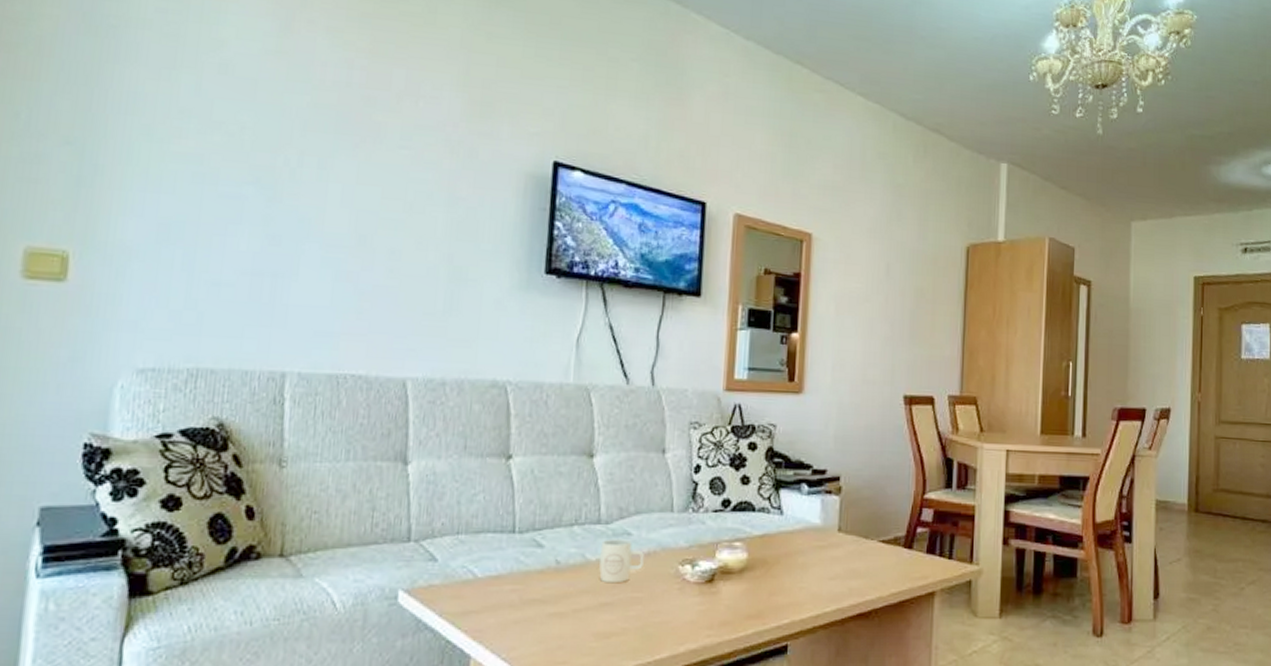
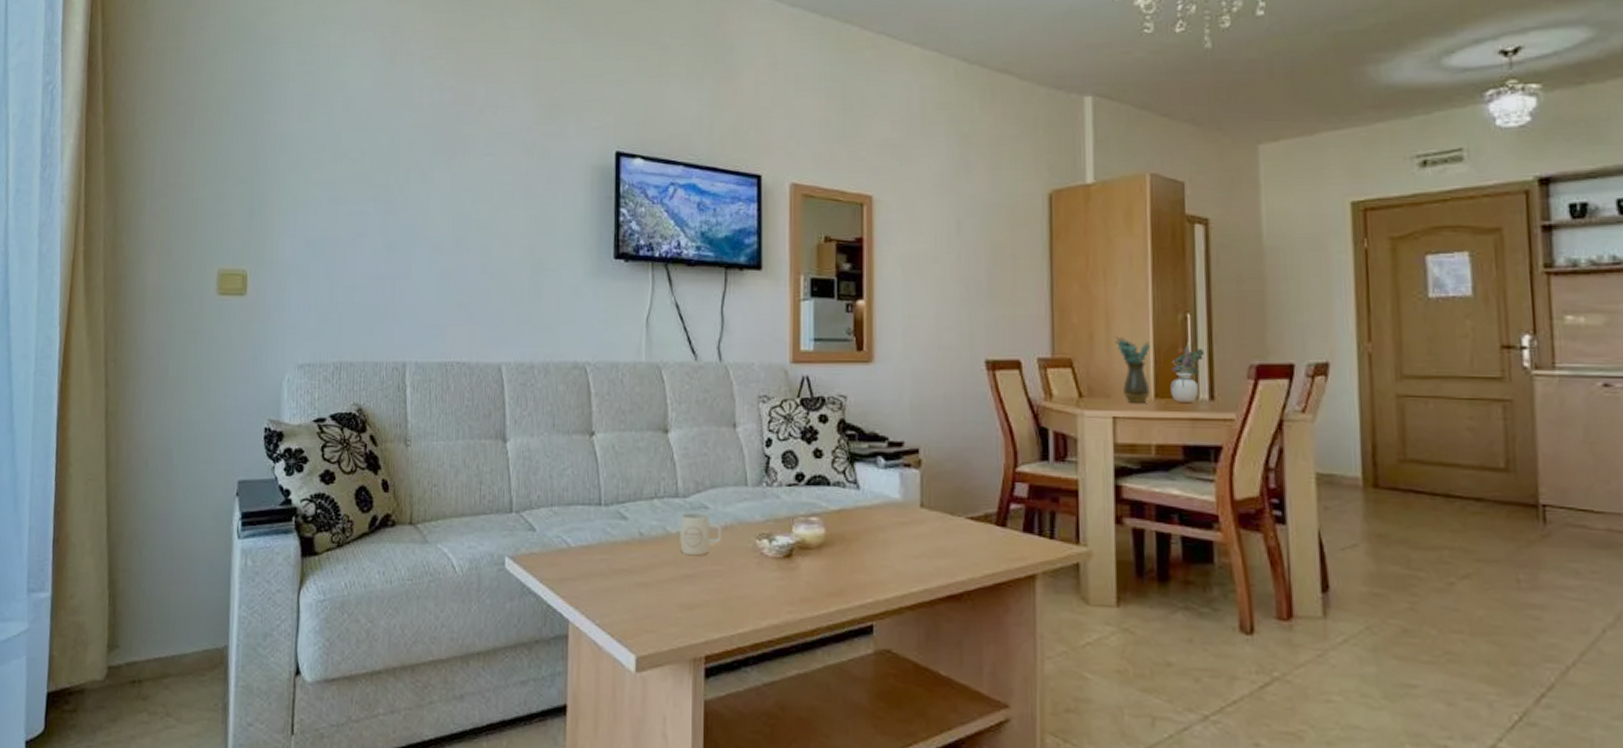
vase: none [1012,378,1040,438] -> present [1115,335,1150,403]
bouquet: none [1053,386,1081,440] -> present [1170,342,1205,404]

